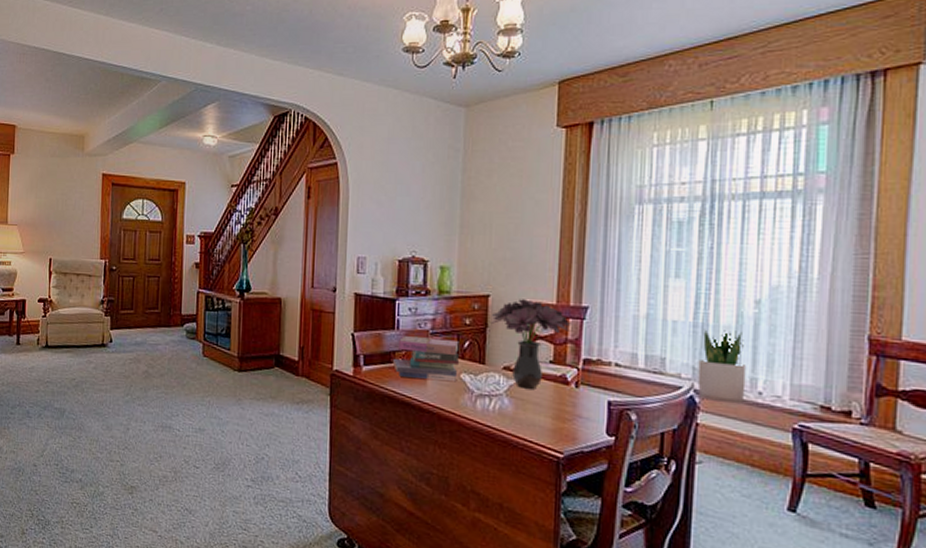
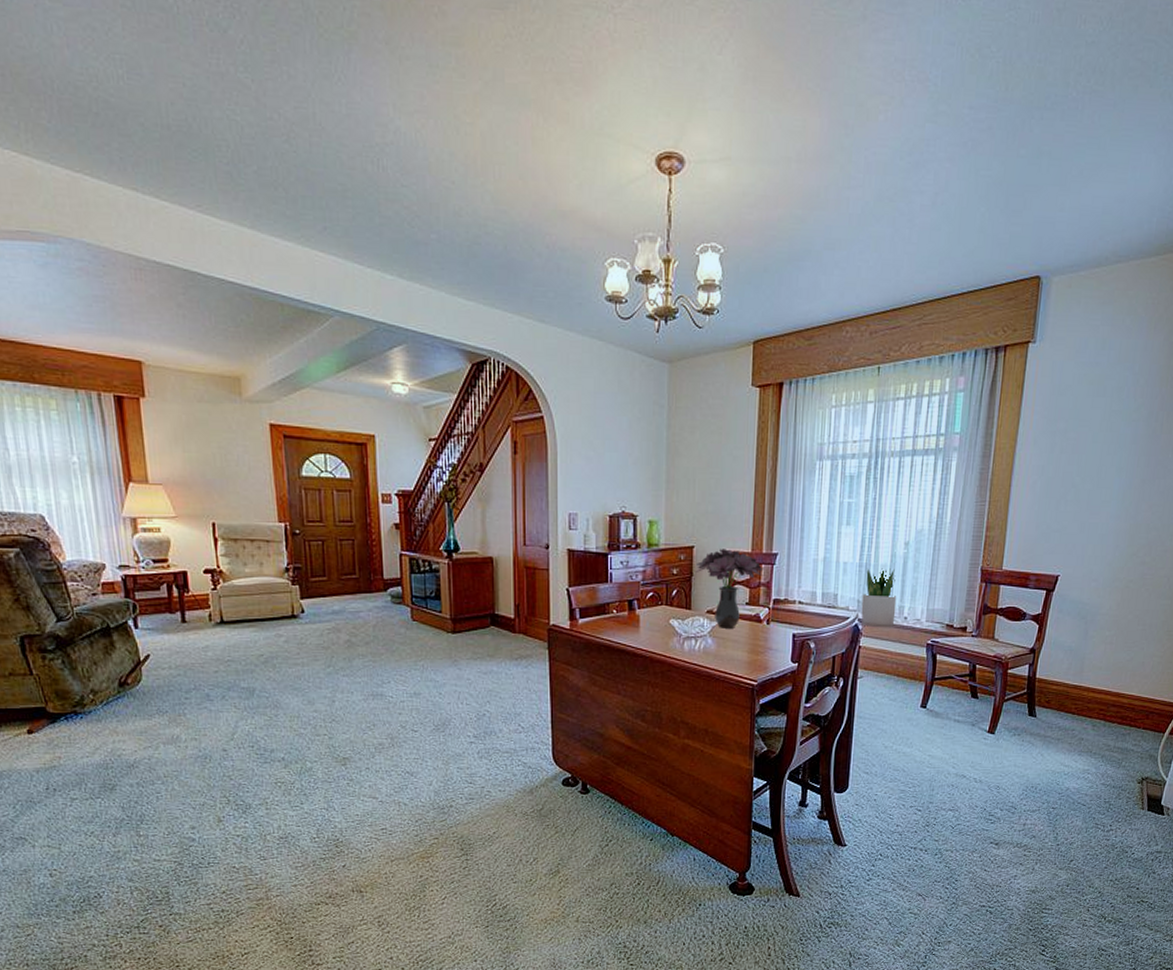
books: present [392,336,460,382] -> none [607,588,669,628]

